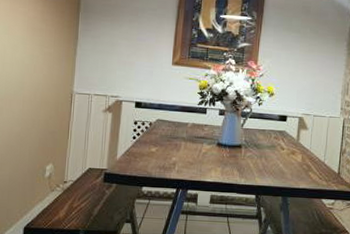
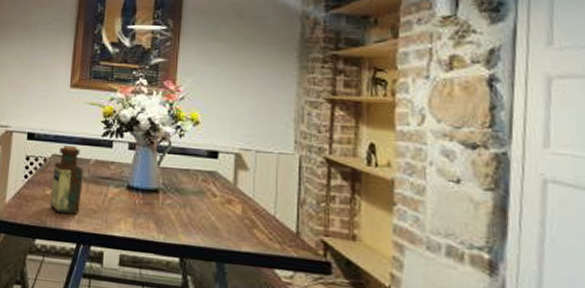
bottle: none [155,112,183,167] -> present [50,145,84,215]

